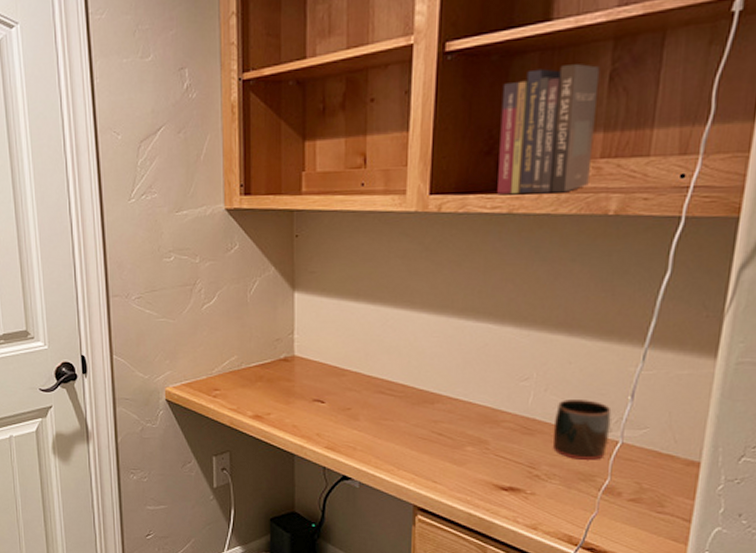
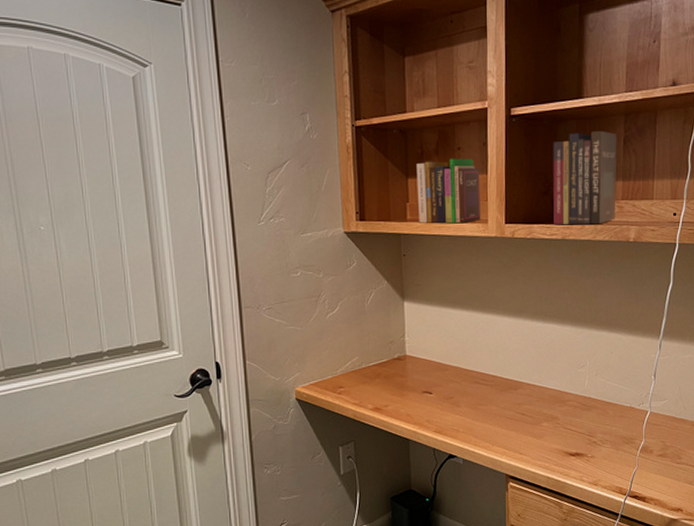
books: none [316,112,399,197] -> present [416,158,481,224]
mug: present [553,400,612,460] -> none [603,380,642,427]

